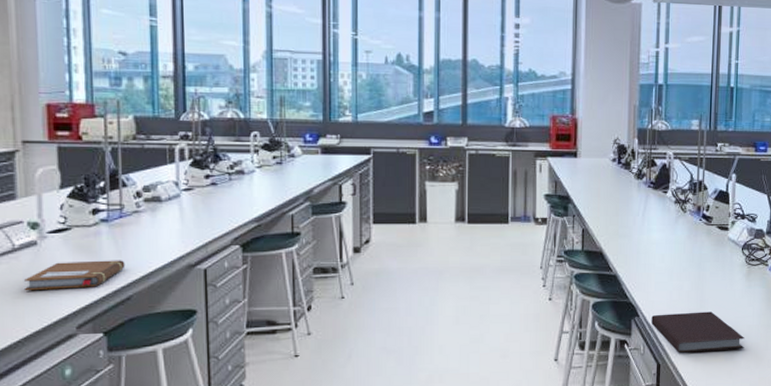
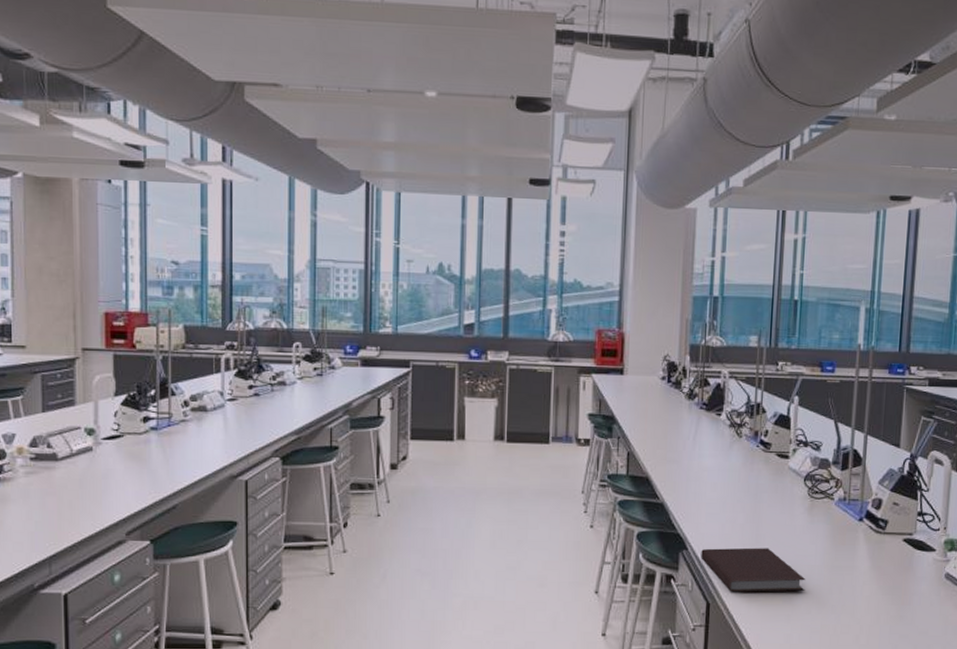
notebook: present [24,260,126,291] -> none [80,468,172,496]

